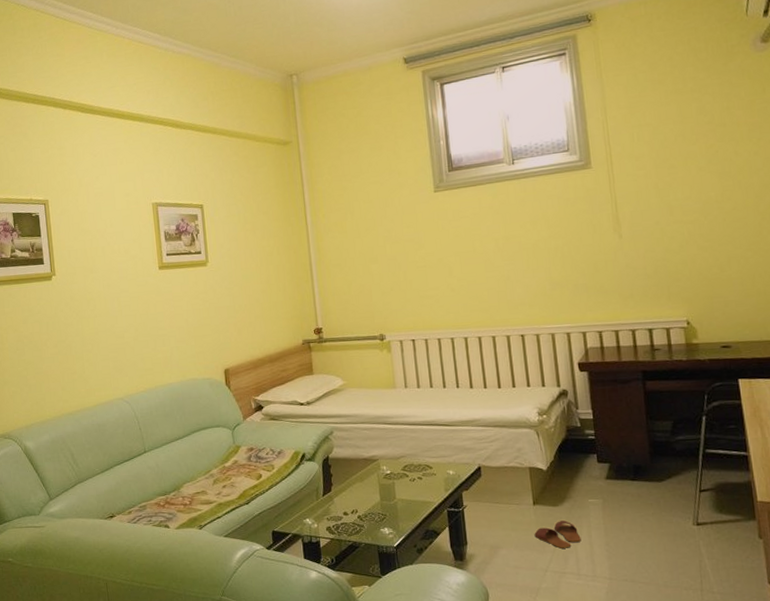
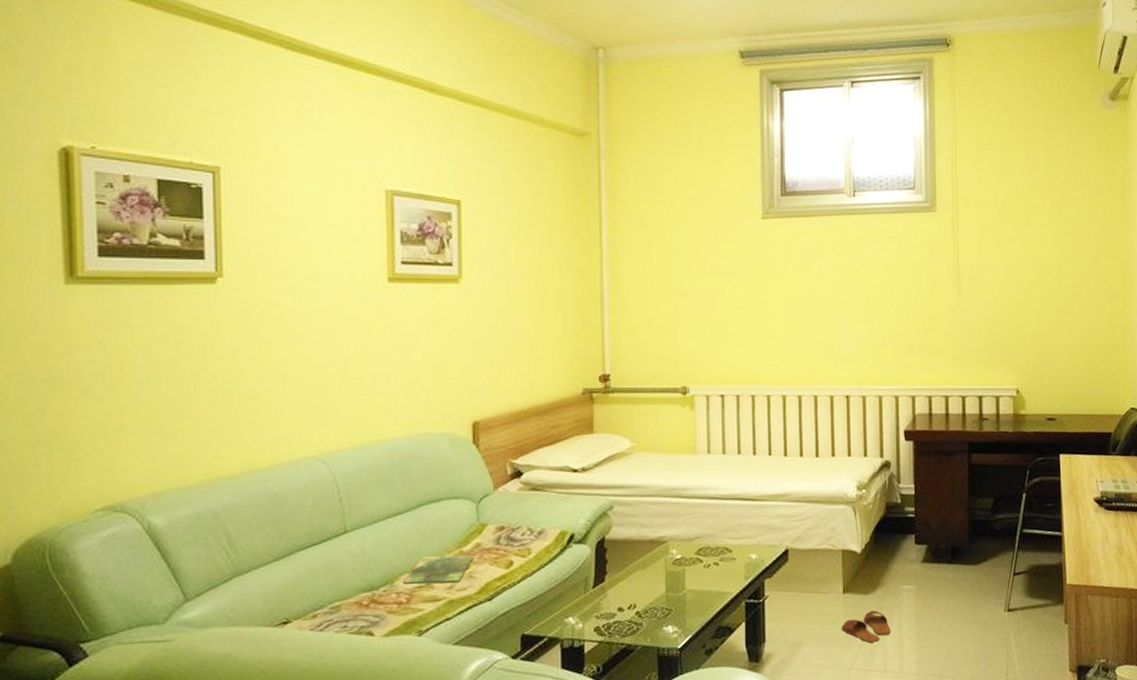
magazine: none [186,469,233,491] -> present [403,555,473,584]

